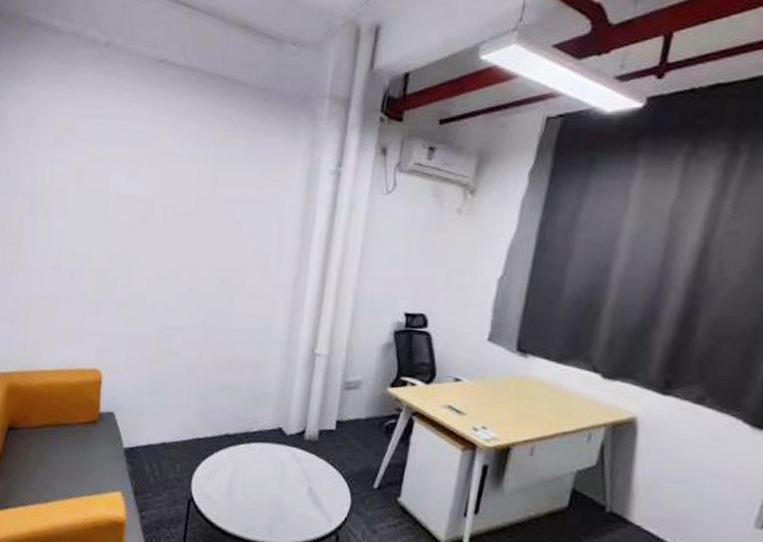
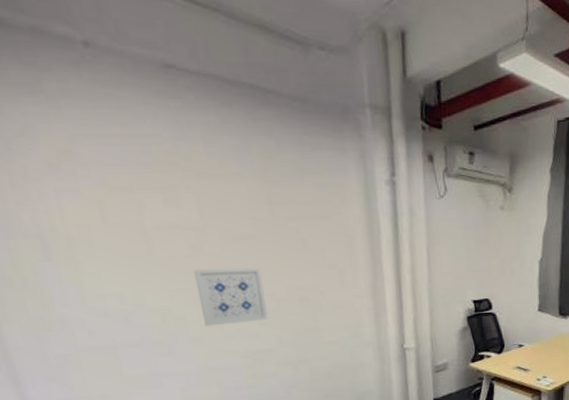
wall art: none [131,238,191,296] -> present [193,268,268,327]

